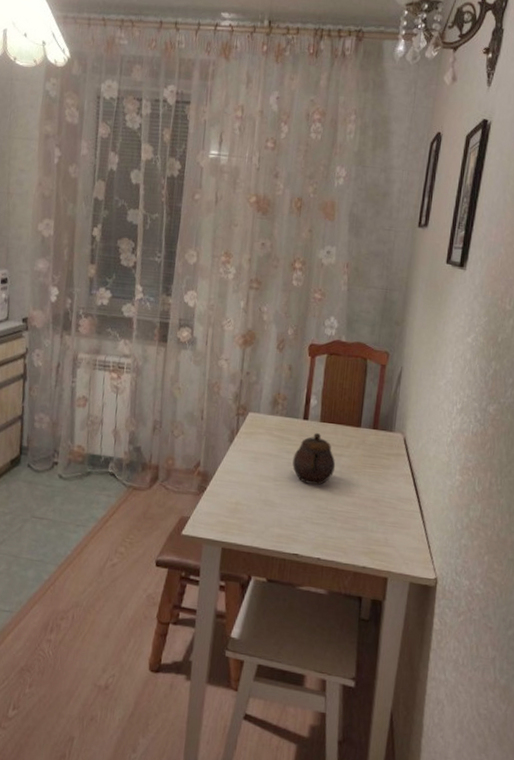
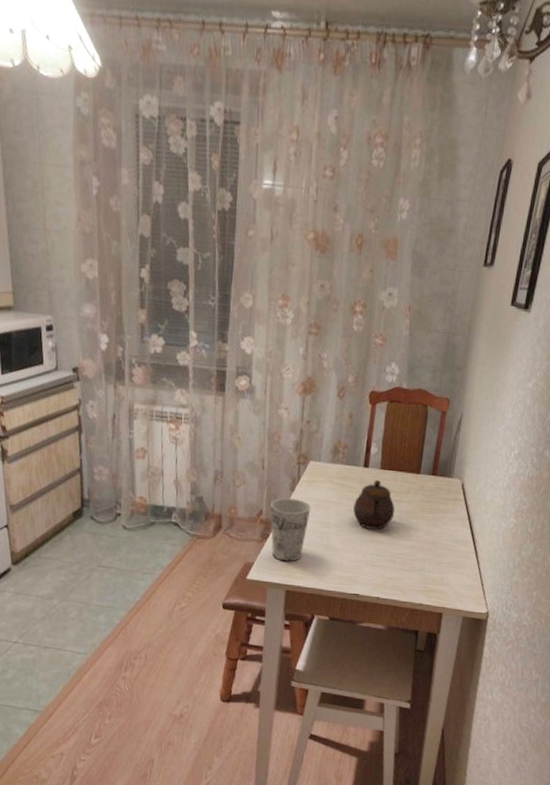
cup: none [208,449,250,517] -> present [270,498,312,562]

